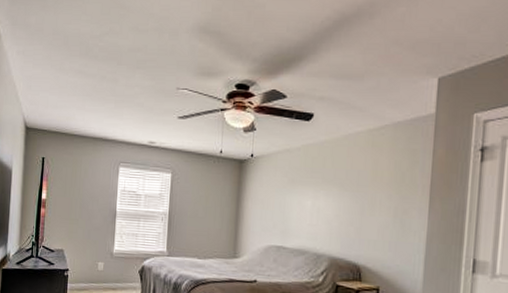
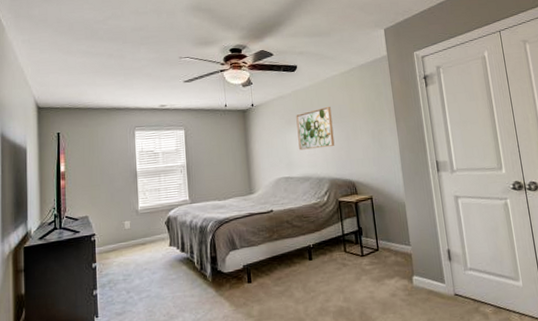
wall art: none [299,170,347,220] -> present [296,107,335,150]

